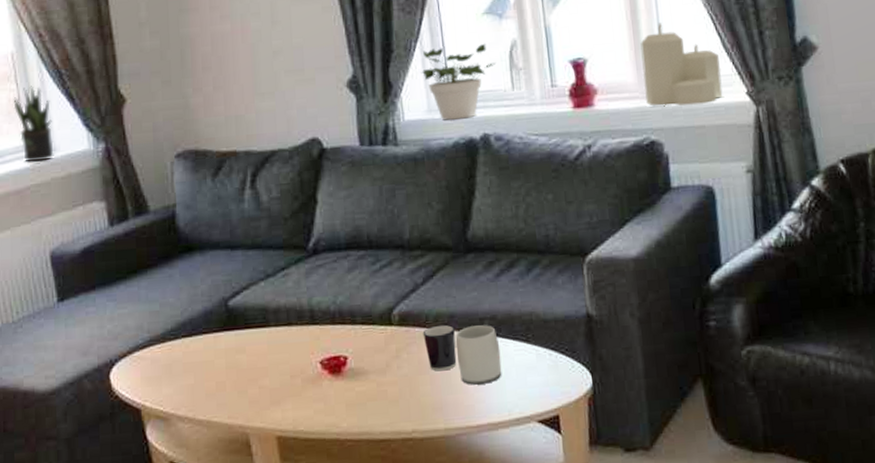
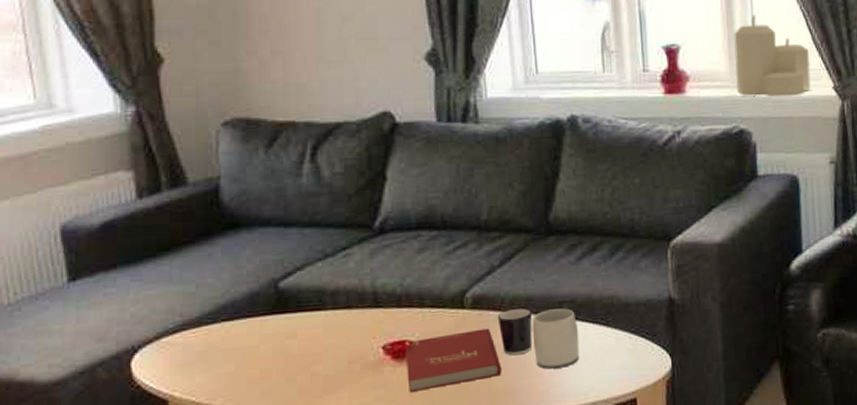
potted plant: present [13,86,54,162] -> none [19,38,70,124]
book: none [340,344,429,405] -> present [405,328,502,392]
potted plant: present [421,43,495,121] -> none [507,23,586,100]

